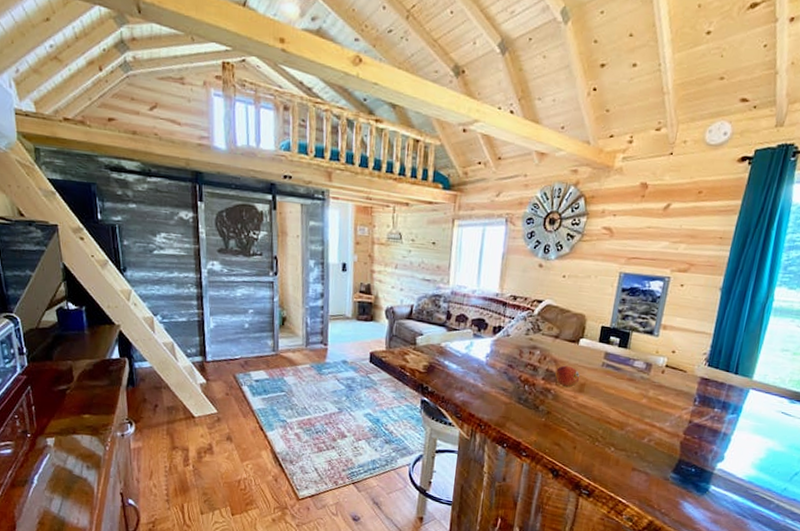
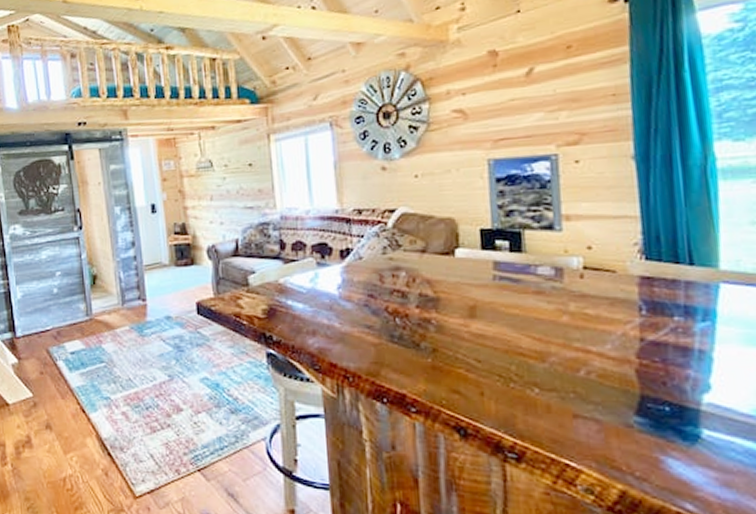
fruit: present [555,365,580,388] -> none [432,285,467,314]

